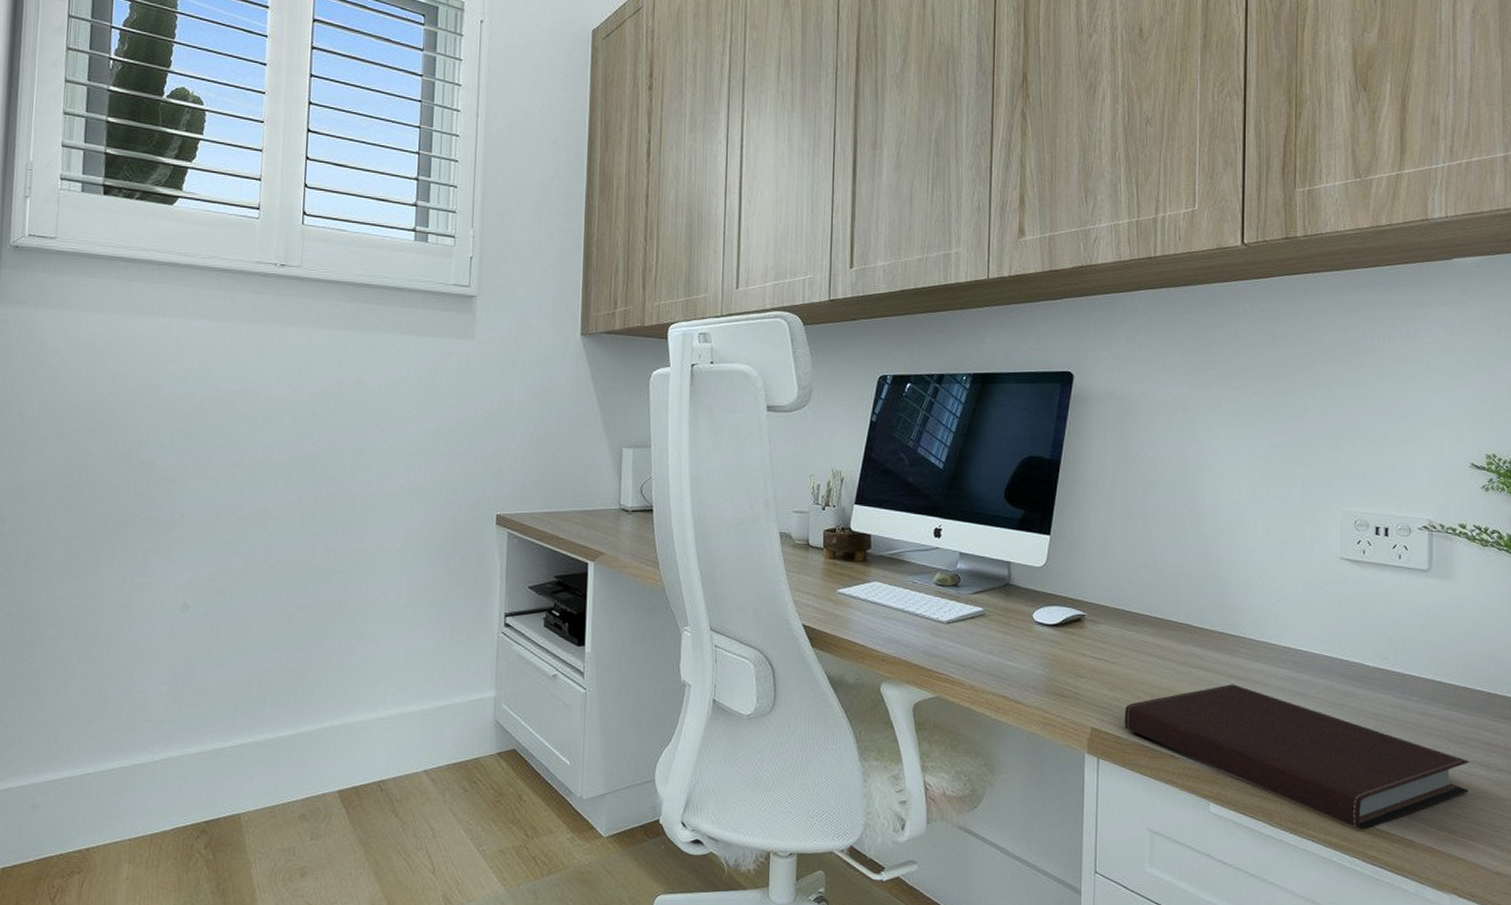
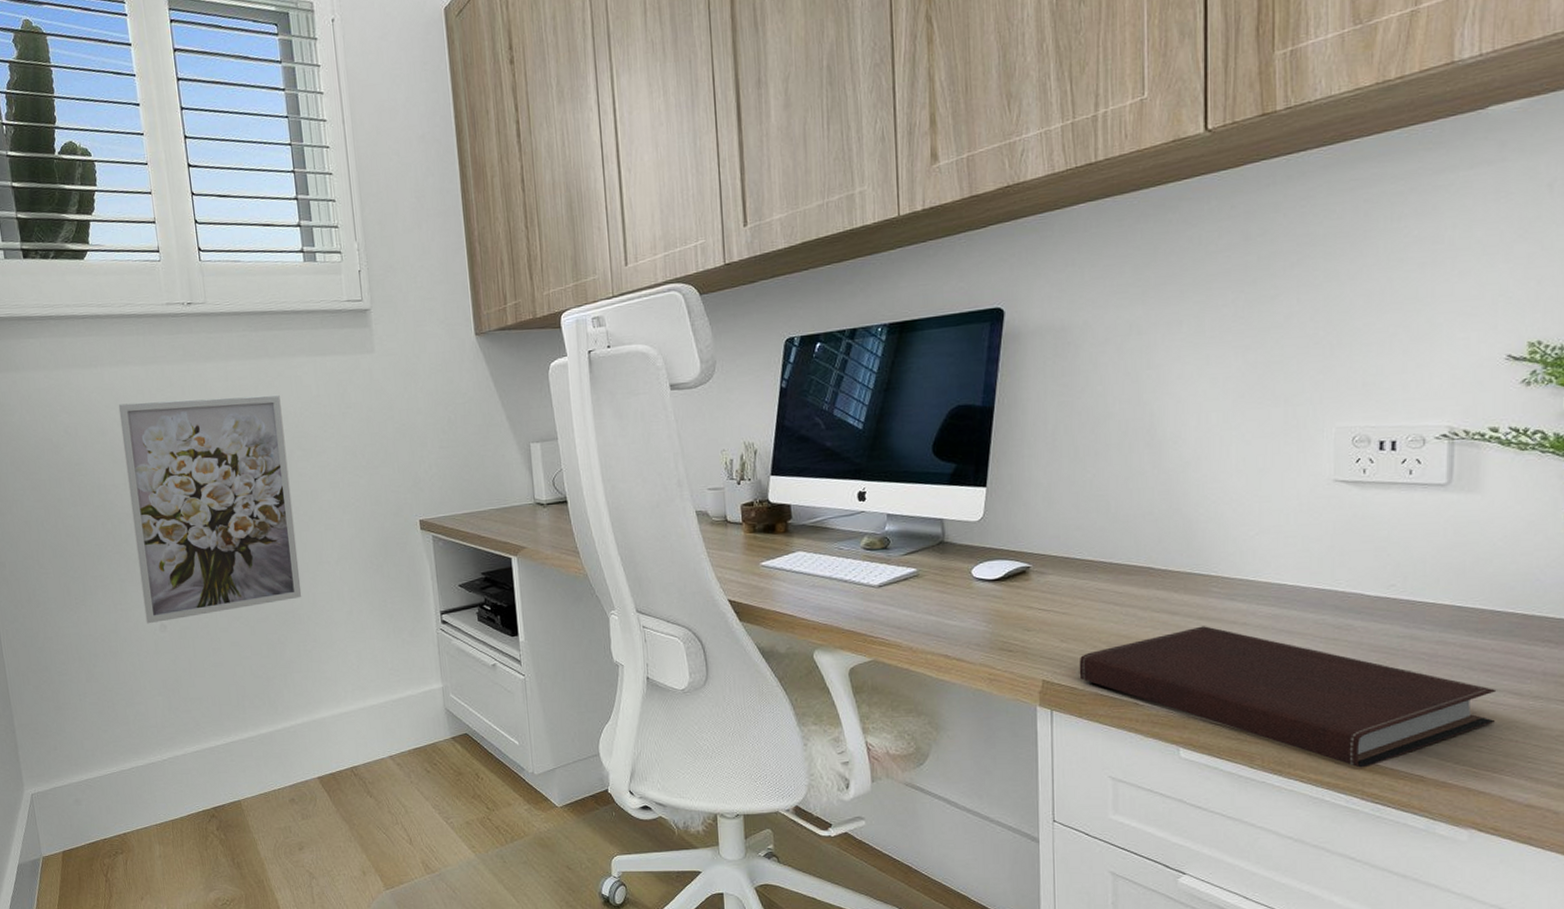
wall art: none [165,358,366,602] -> present [118,395,302,624]

